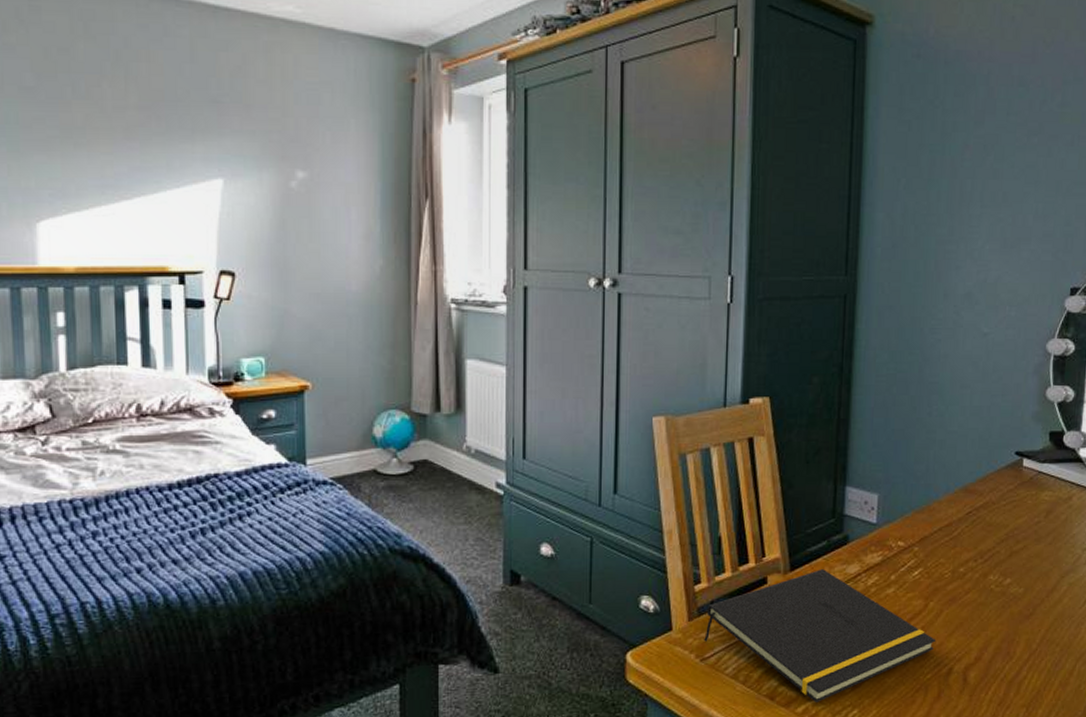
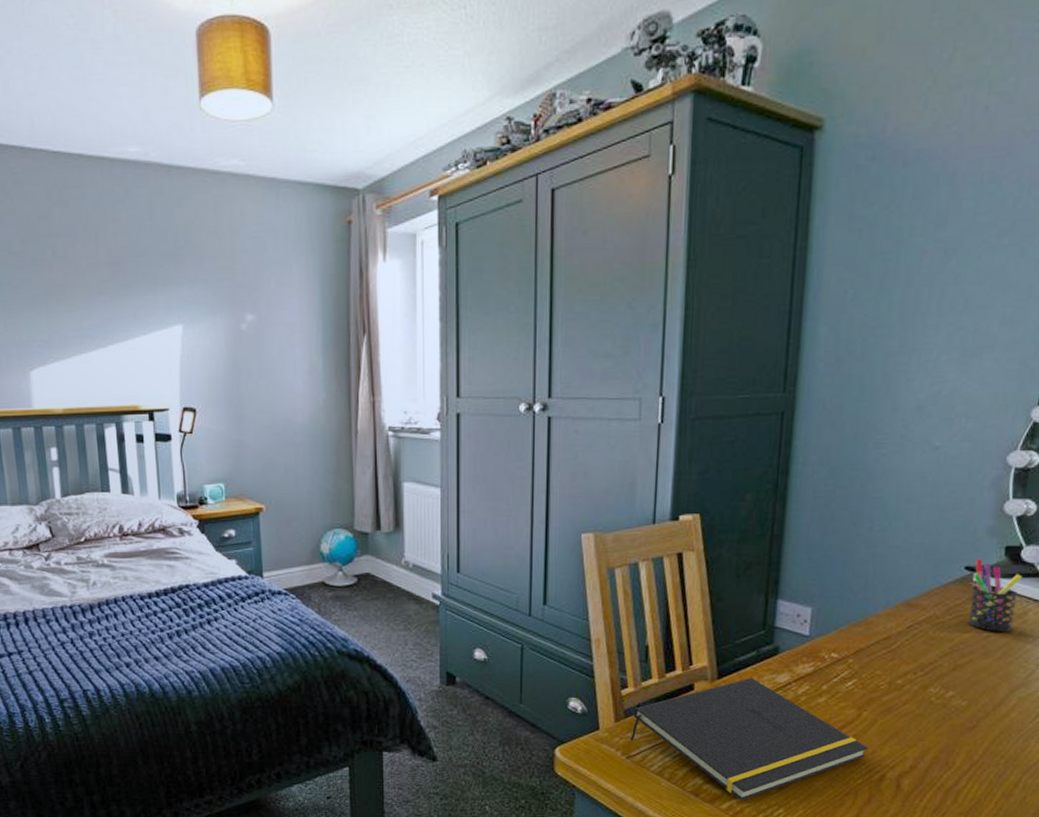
pen holder: none [1020,445,1066,517] -> present [967,559,1023,632]

